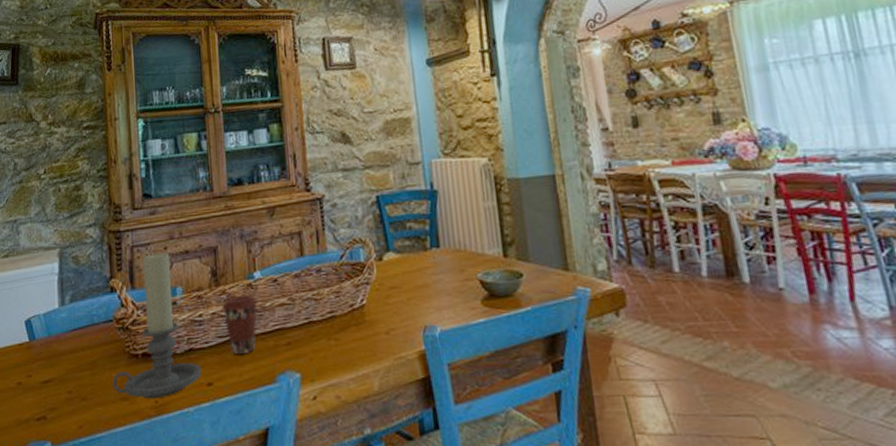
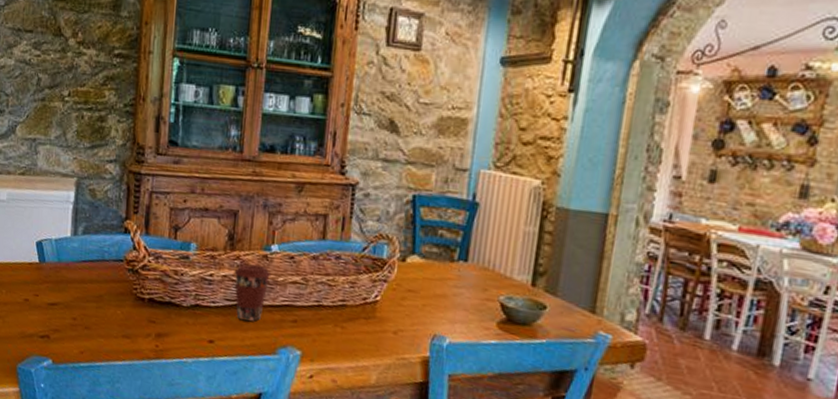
candle holder: present [112,252,202,399] -> none [116,203,205,344]

